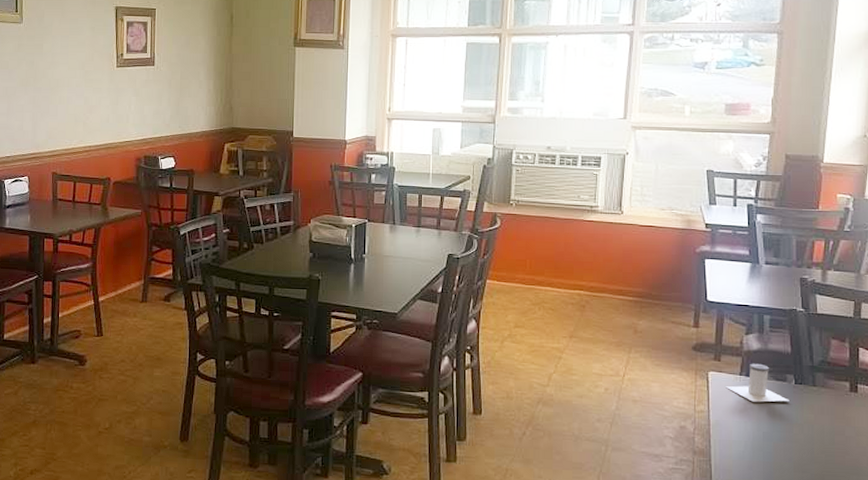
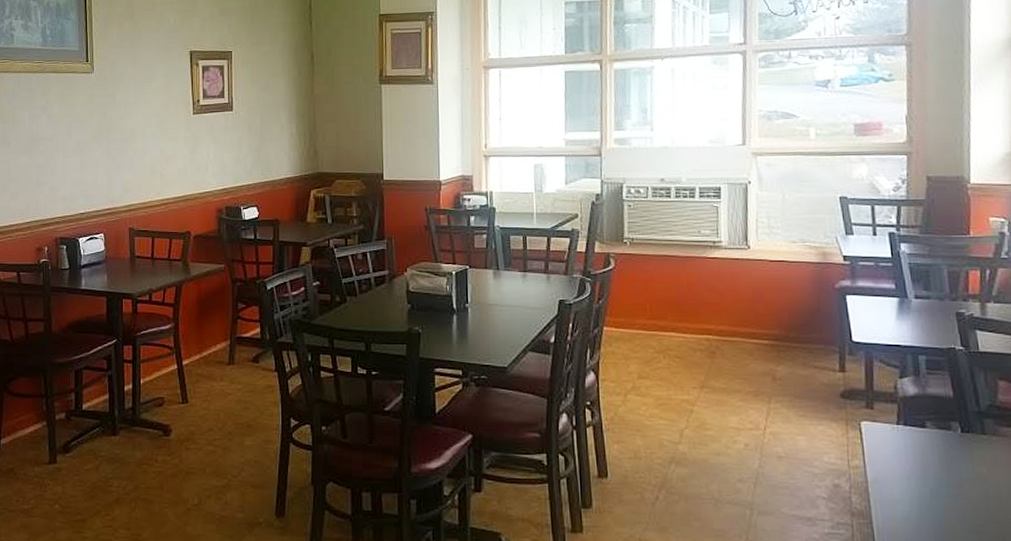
salt shaker: present [726,363,789,402] -> none [882,410,957,455]

